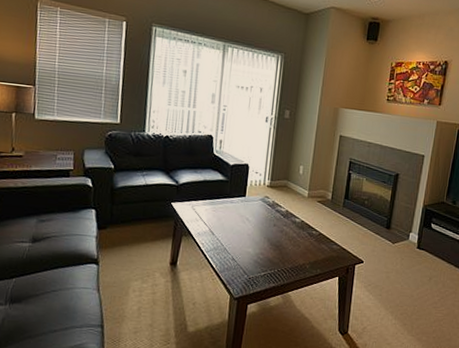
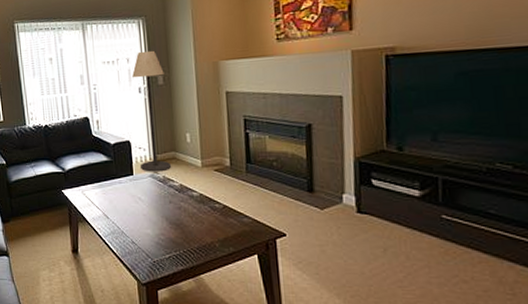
floor lamp: none [253,84,292,197] -> present [132,50,171,172]

